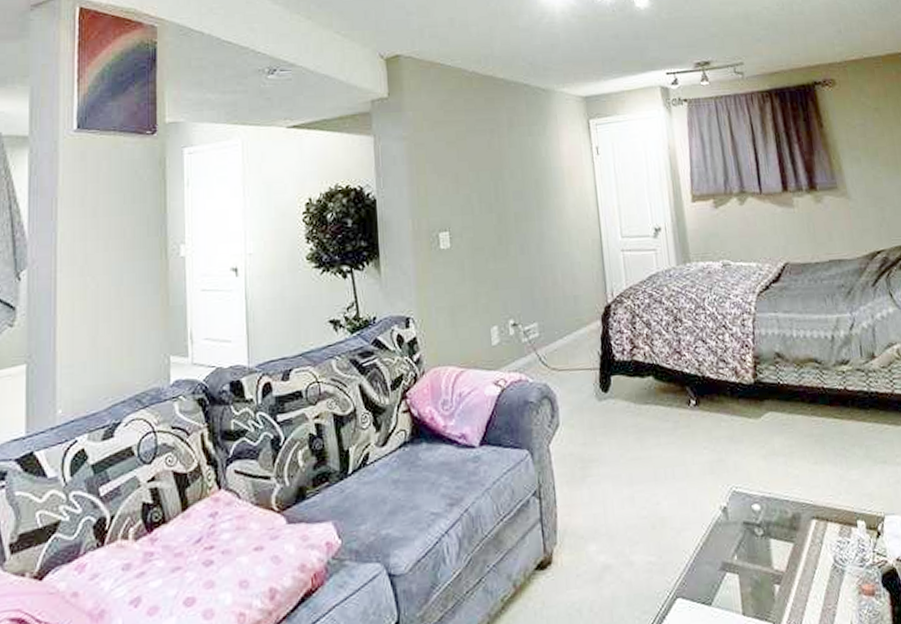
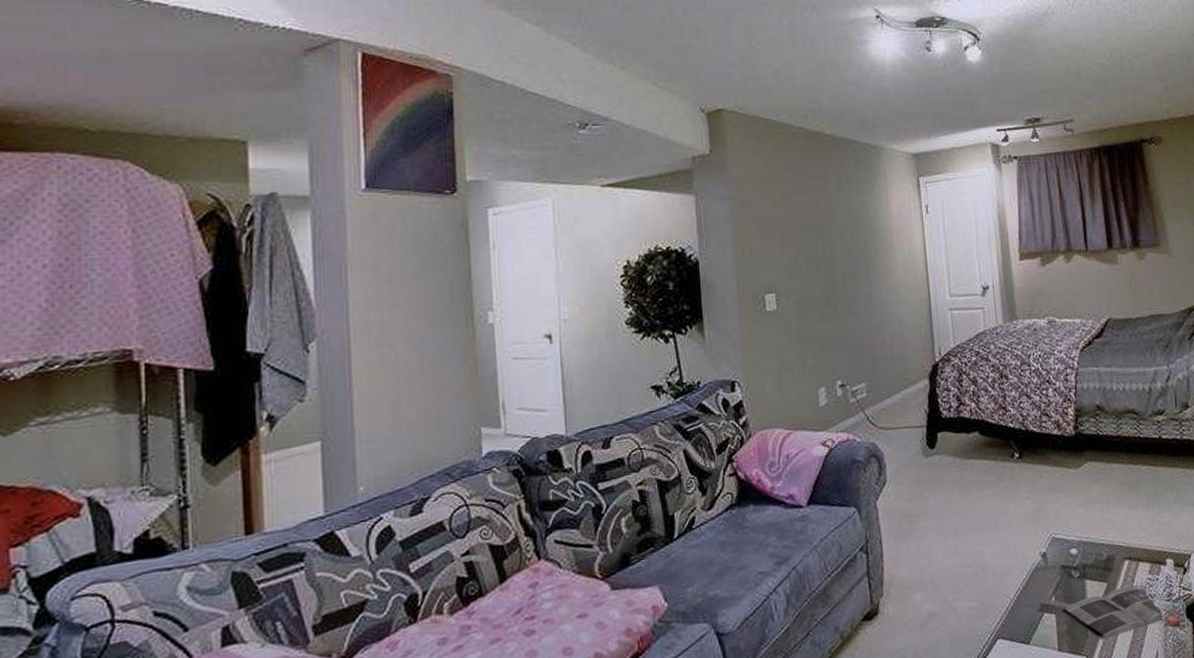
magazine: none [745,547,856,607] -> present [1061,584,1163,641]

